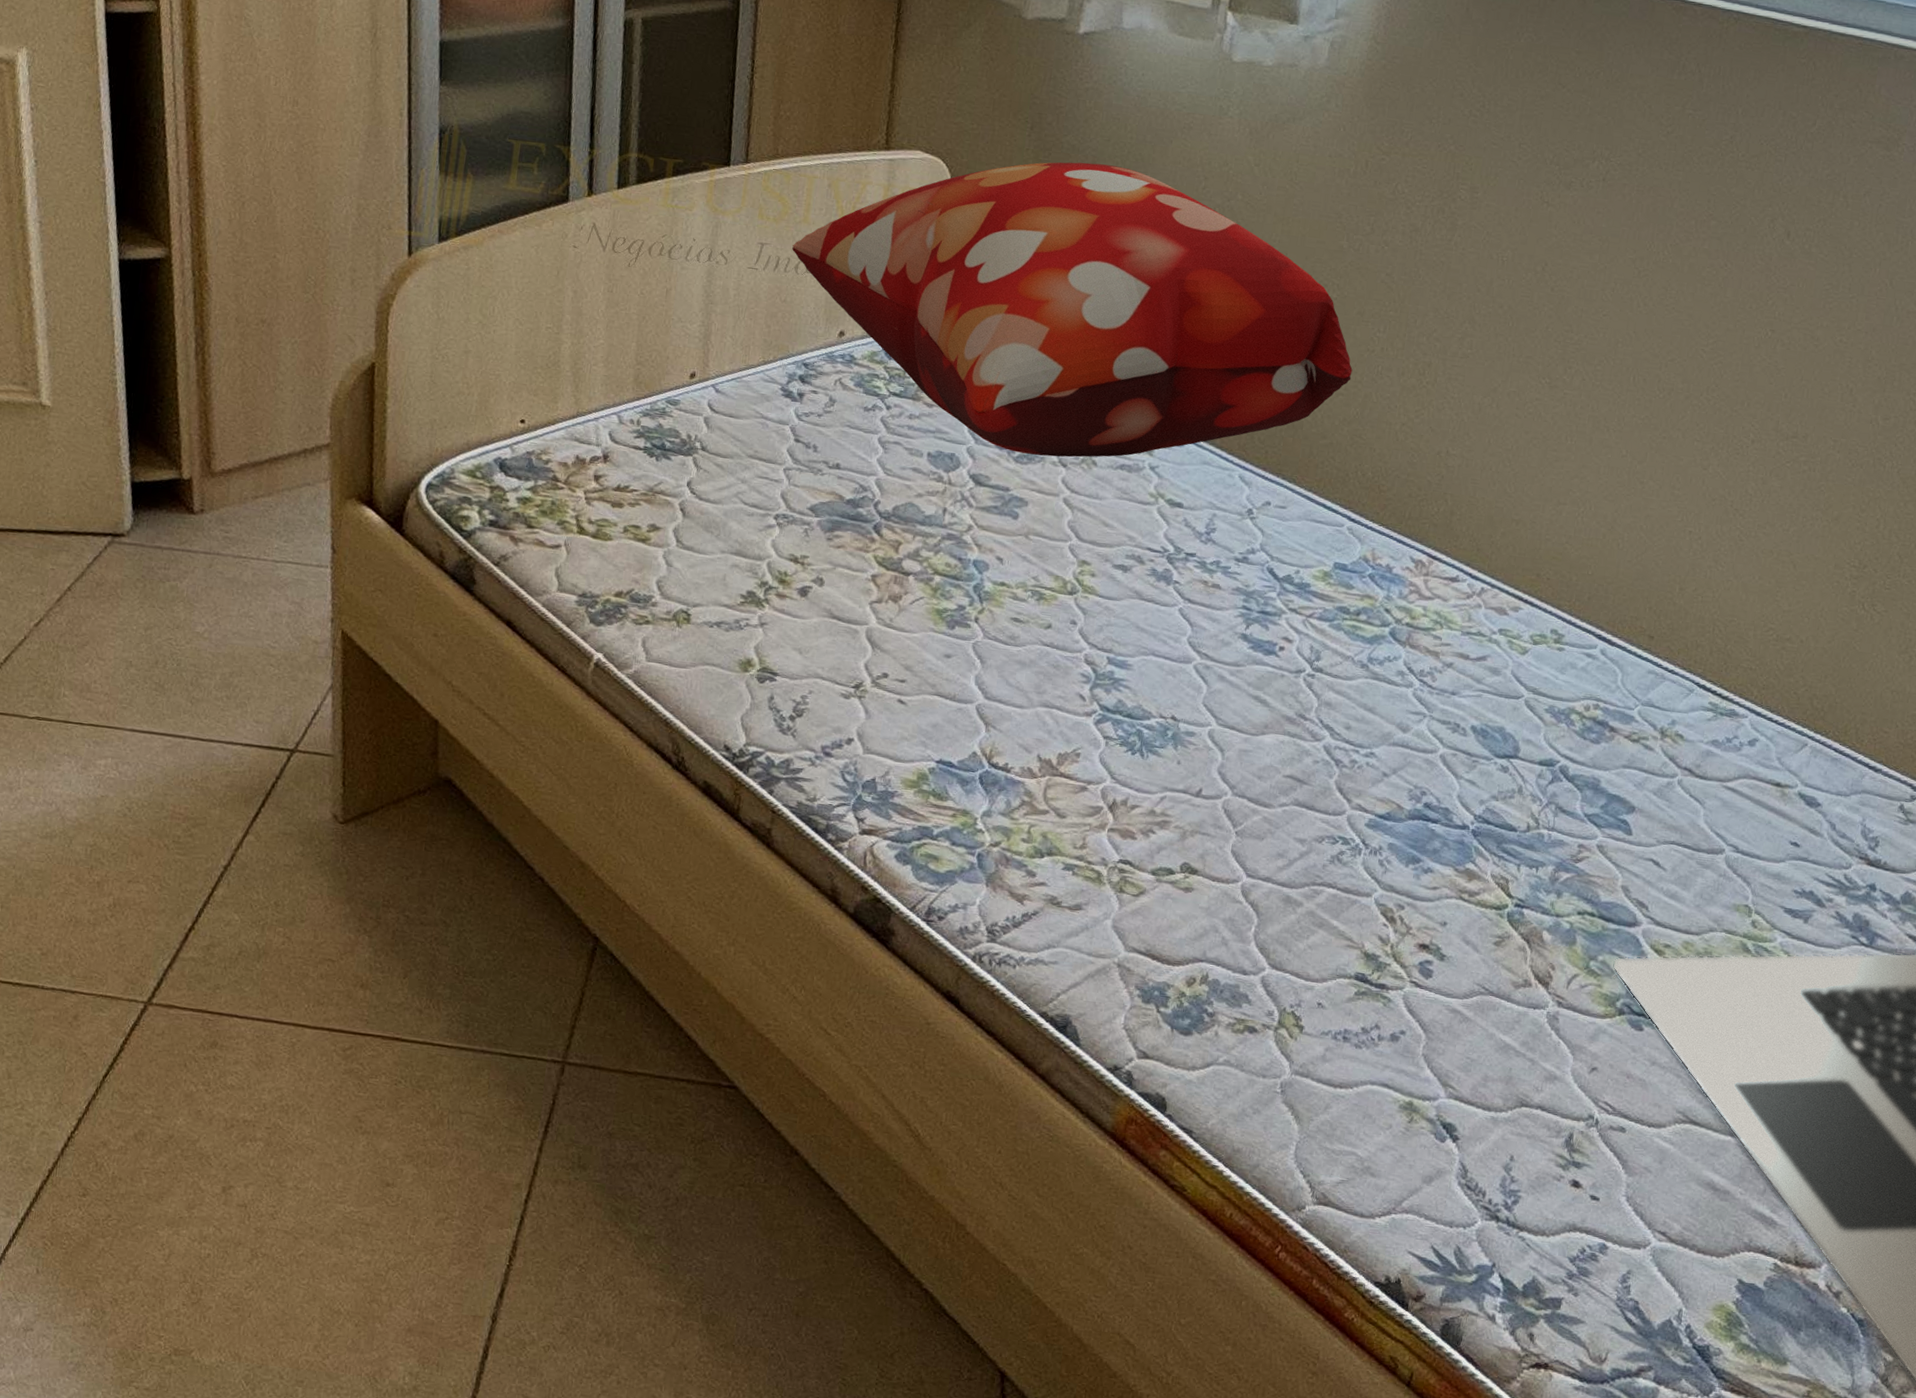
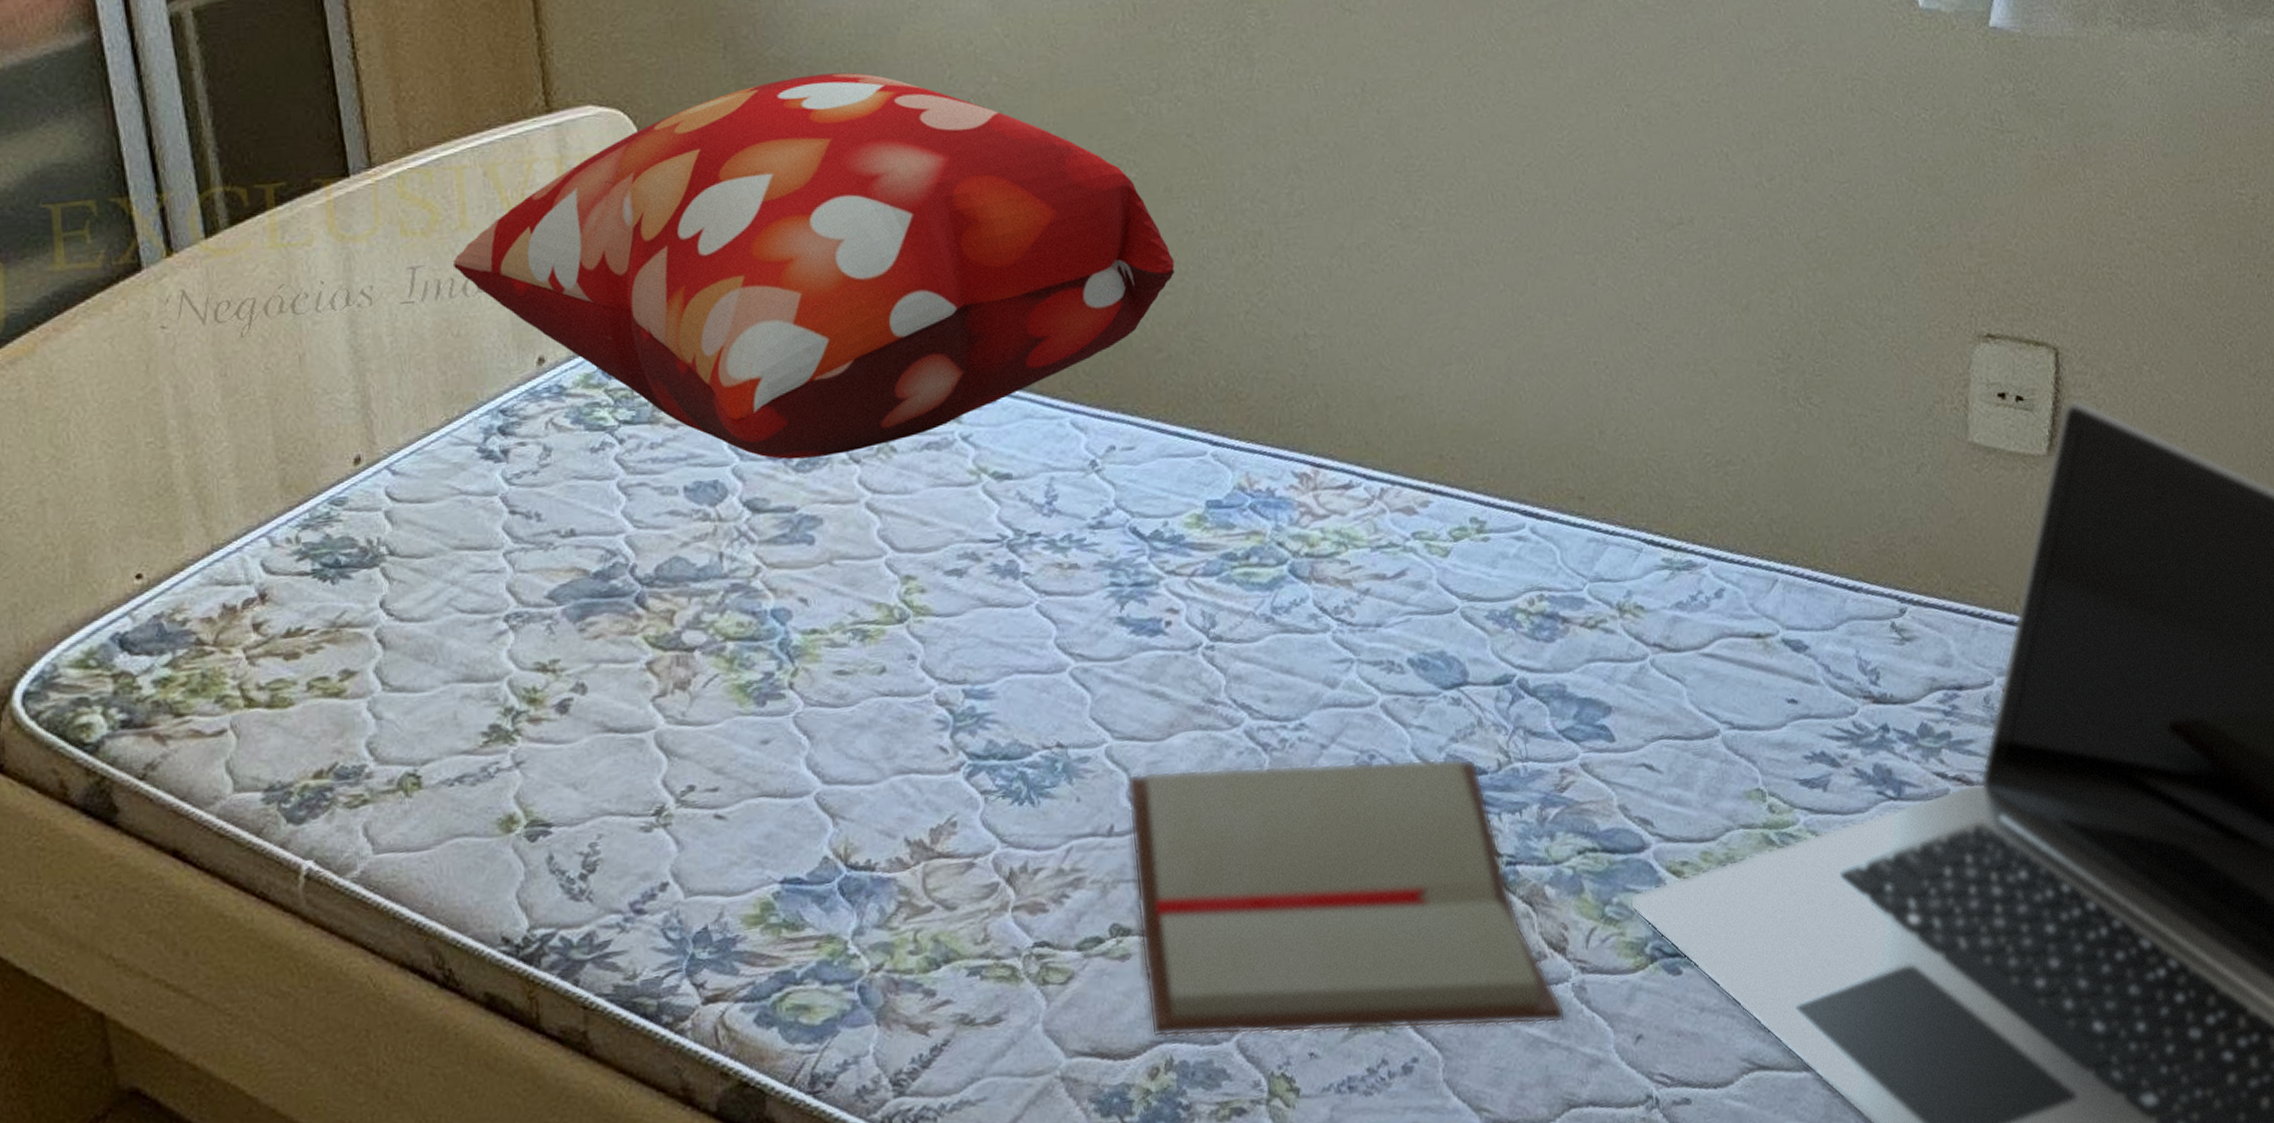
paperback book: none [1196,755,1537,1040] -> present [1126,757,1566,1038]

